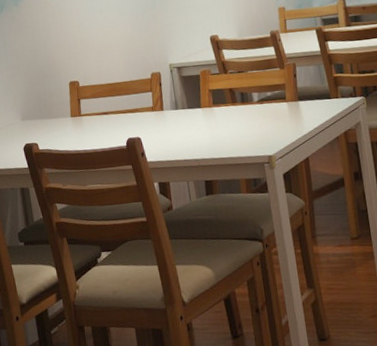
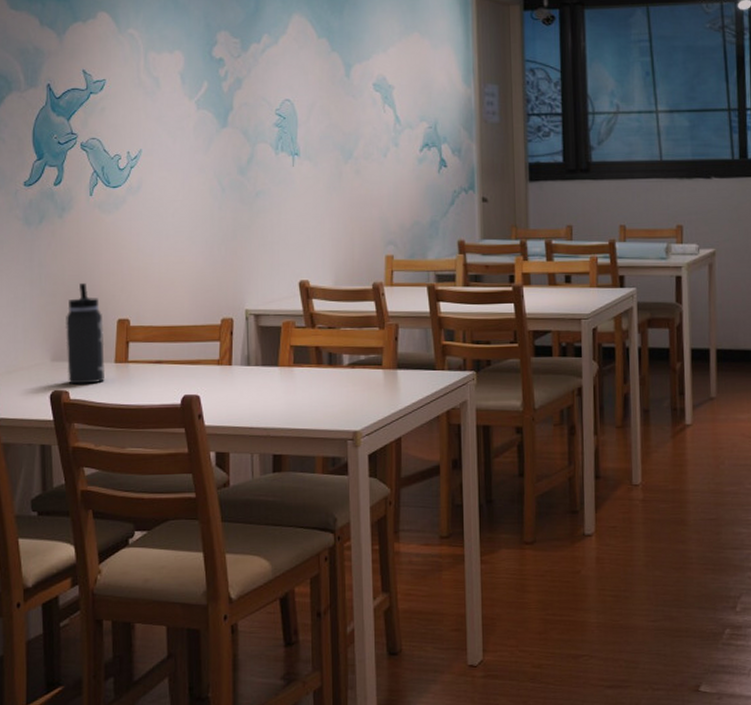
thermos bottle: none [29,55,64,138] -> present [66,282,105,385]

